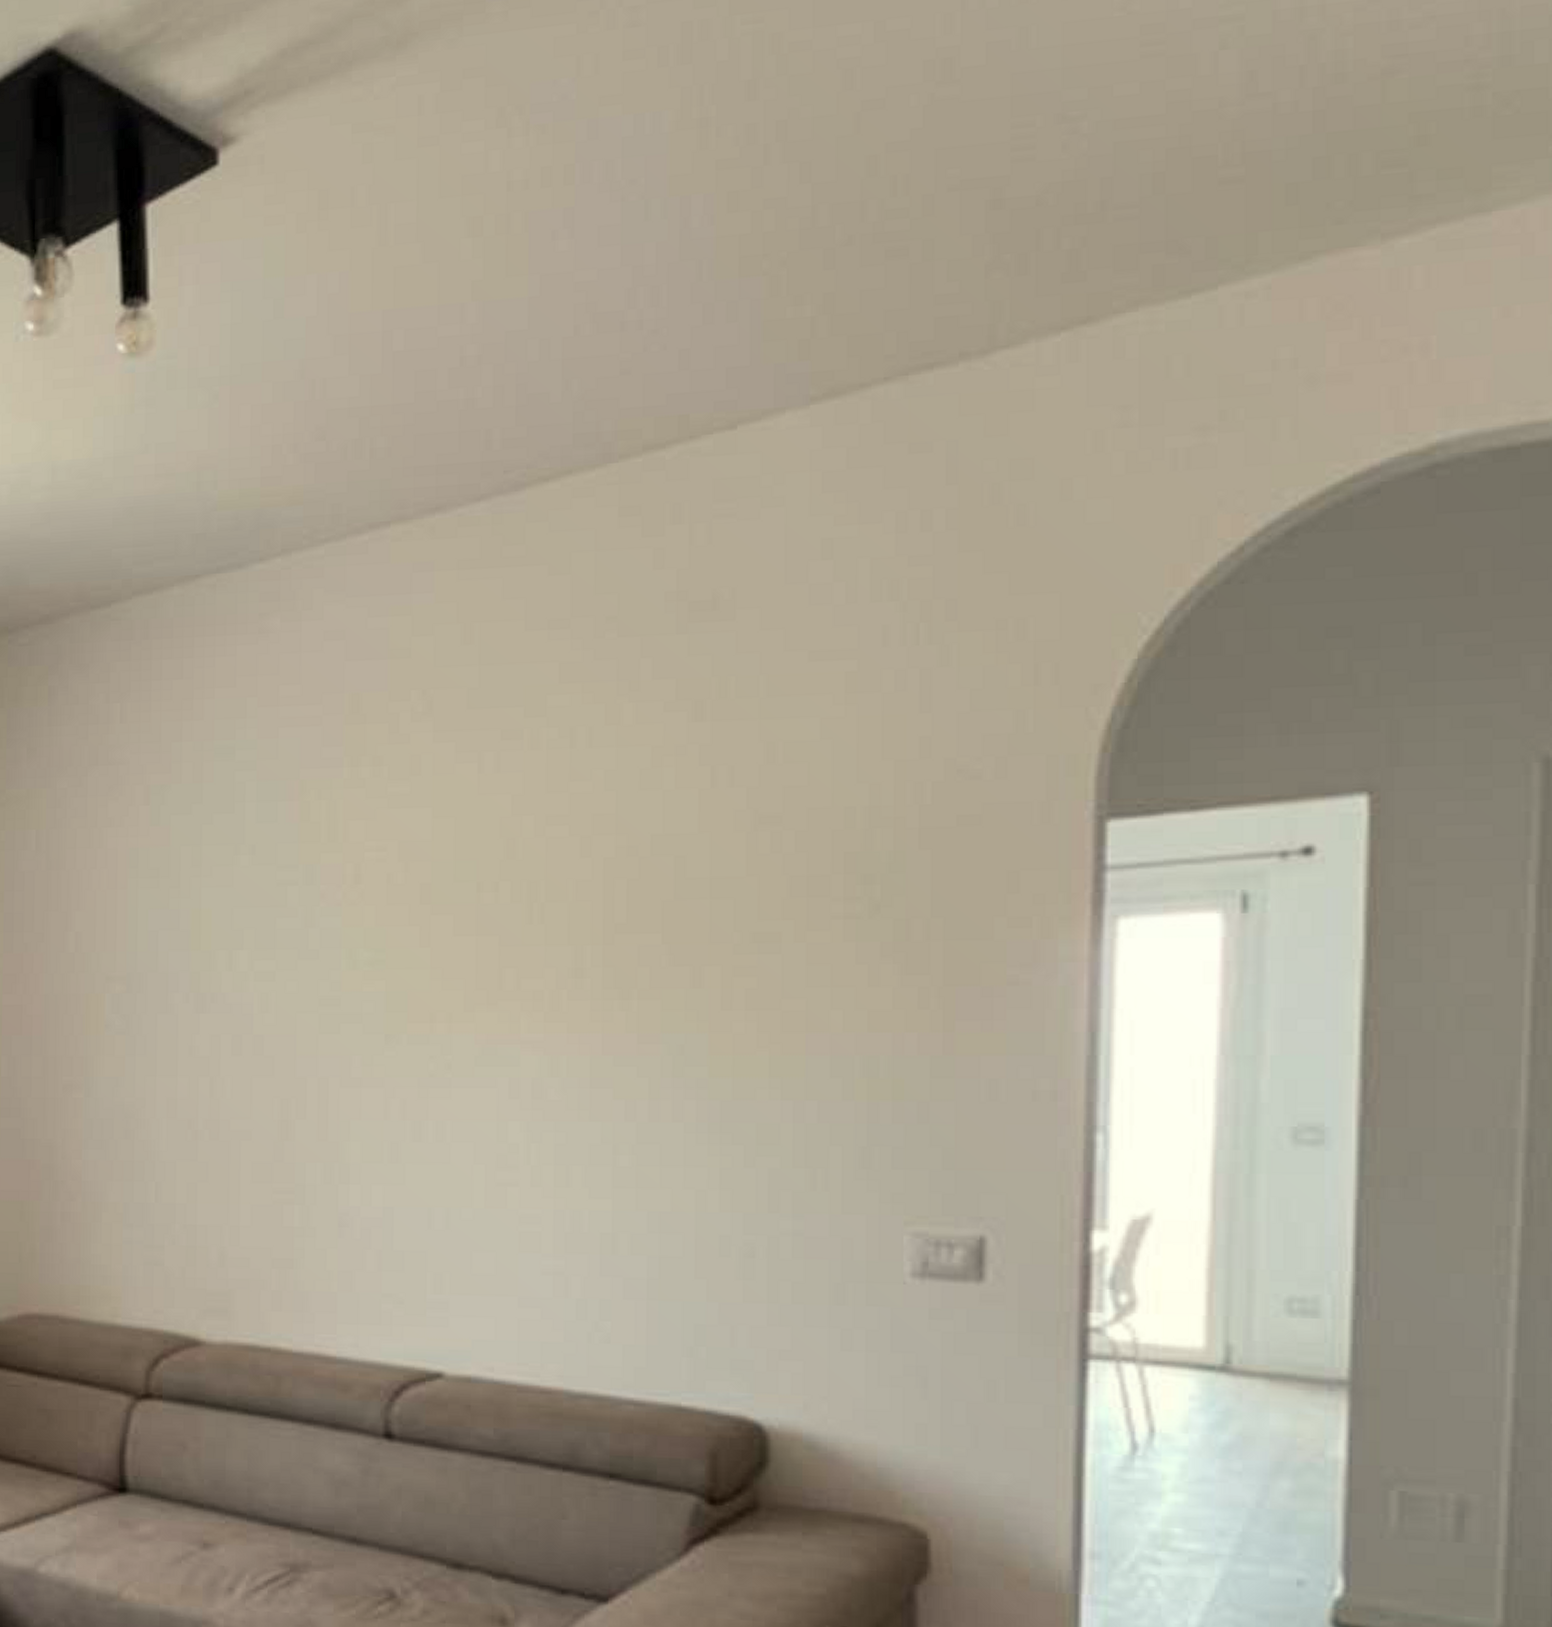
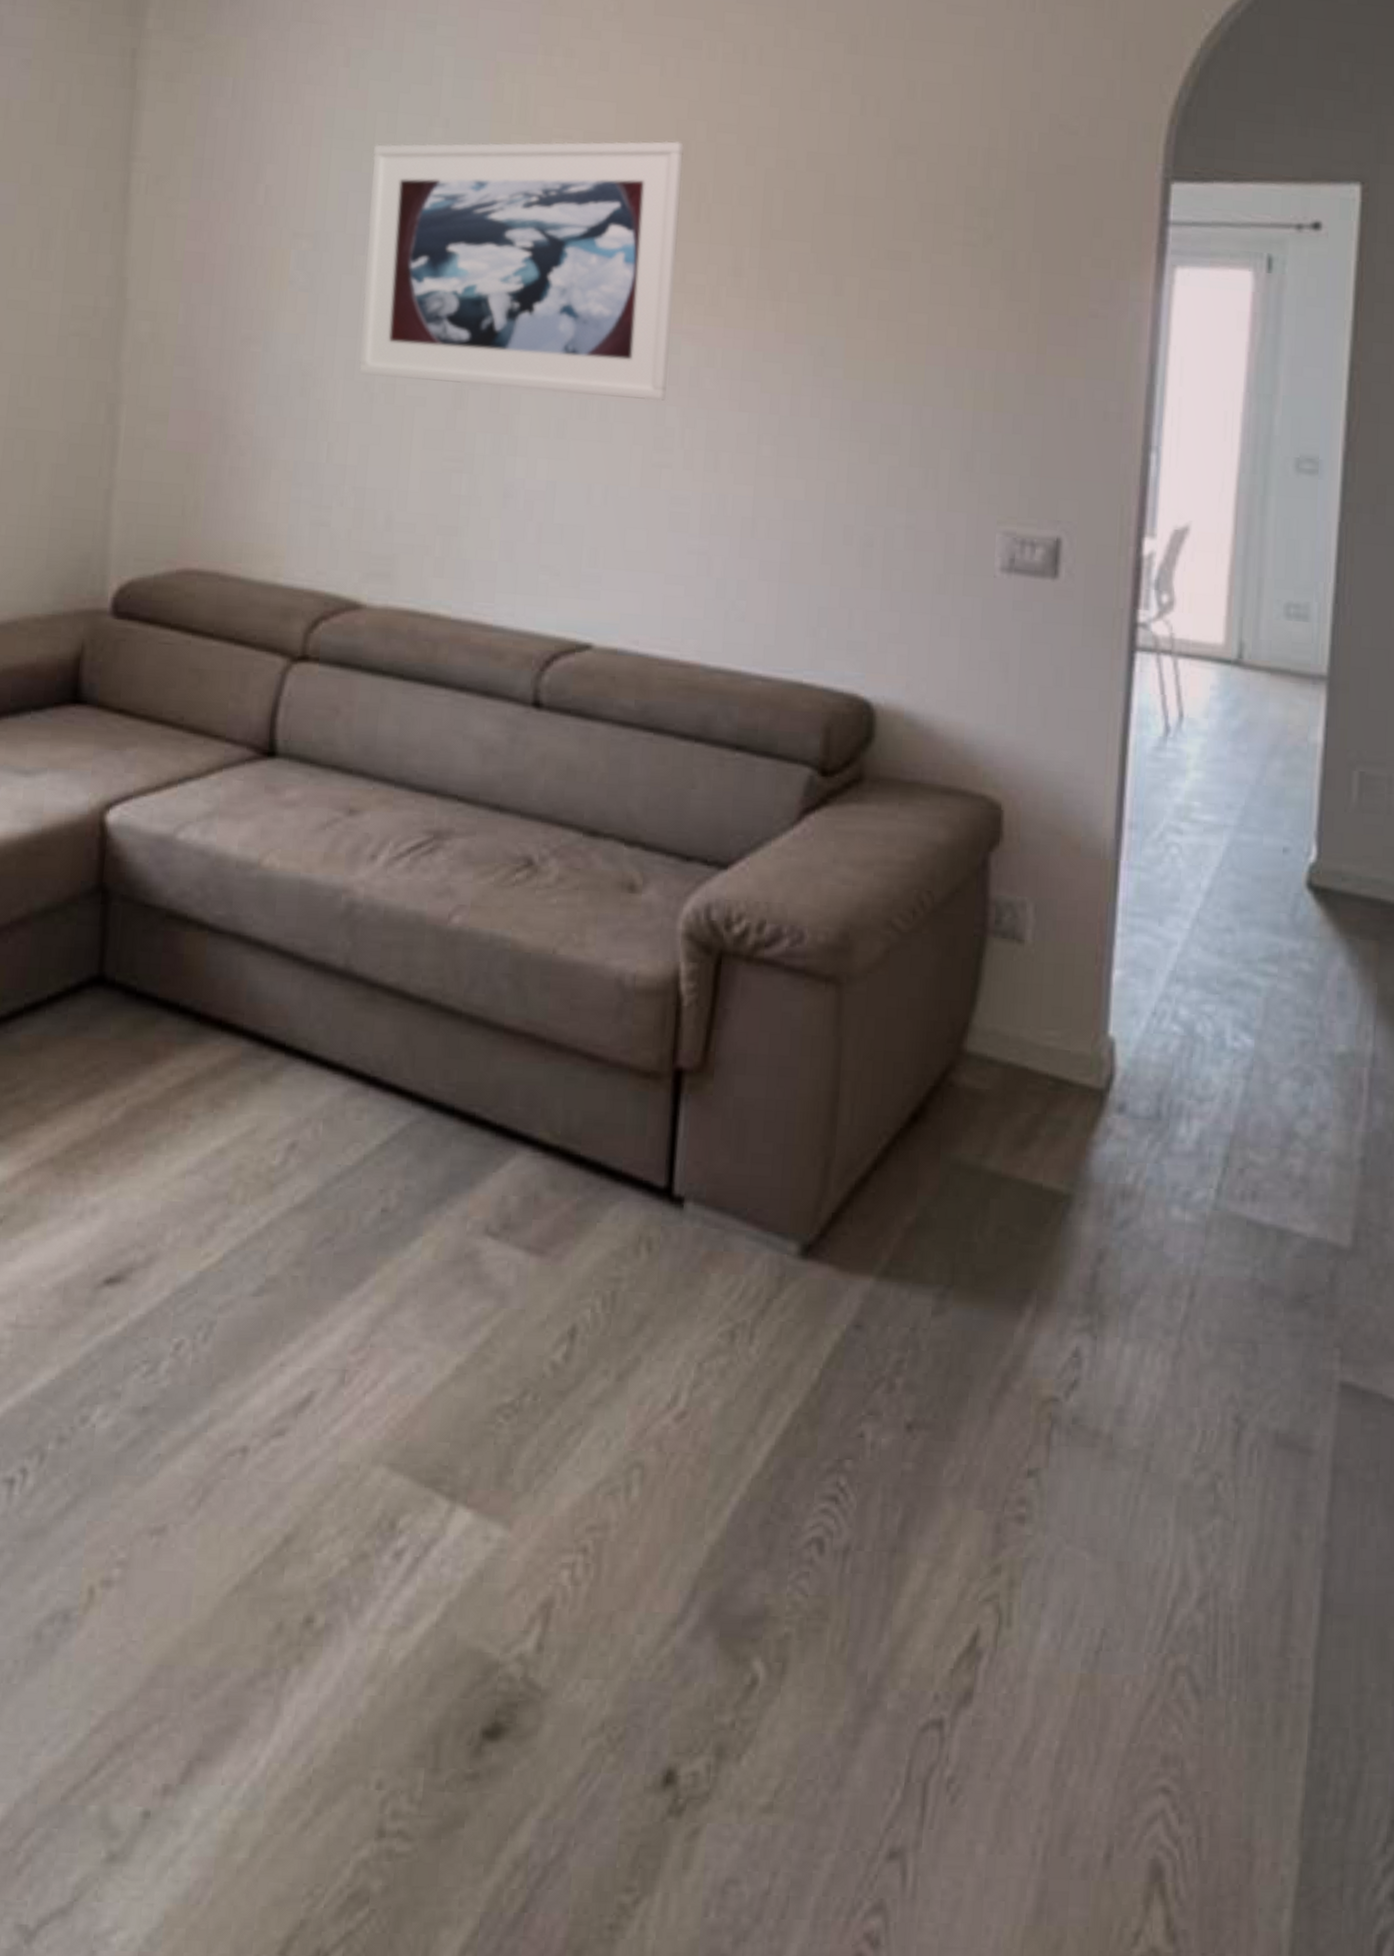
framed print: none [179,841,510,1117] -> present [358,141,684,402]

